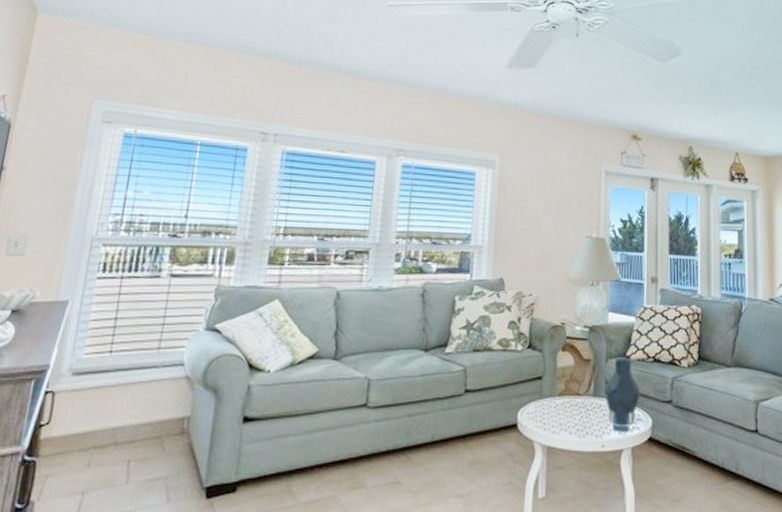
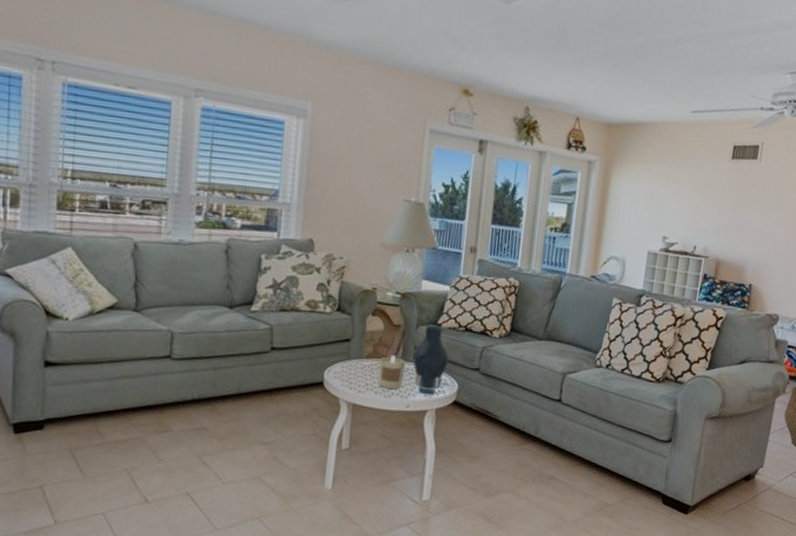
candle: none [571,391,599,429] -> present [378,355,406,390]

